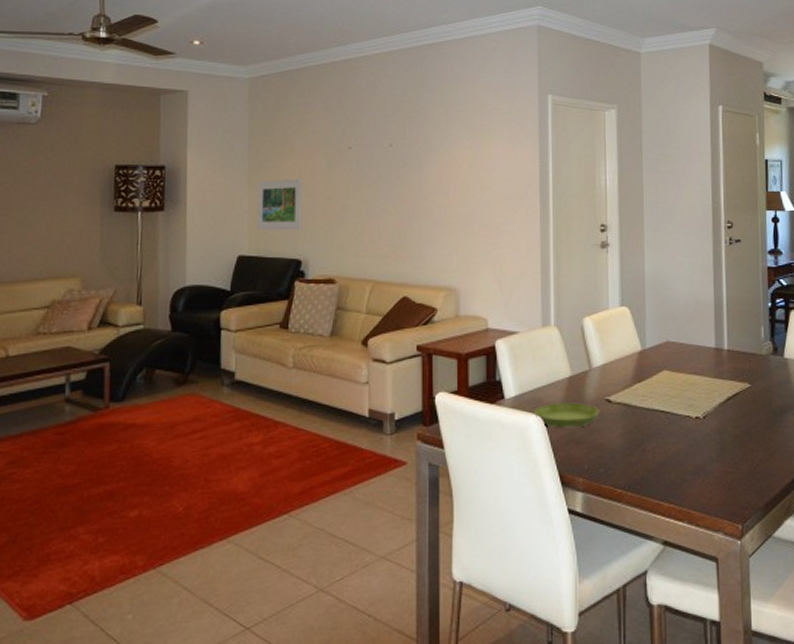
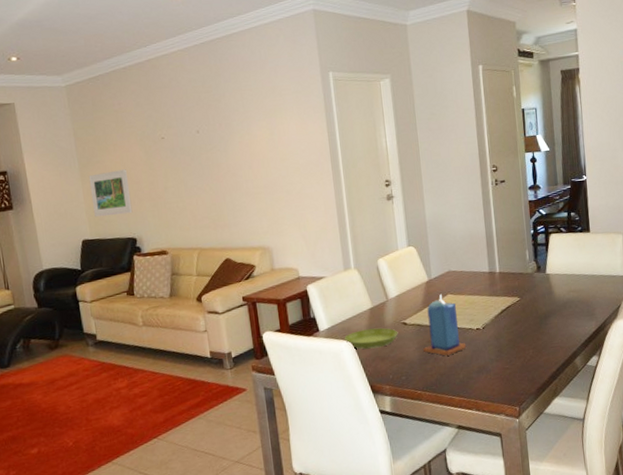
candle: none [629,370,682,448] -> present [423,295,467,356]

